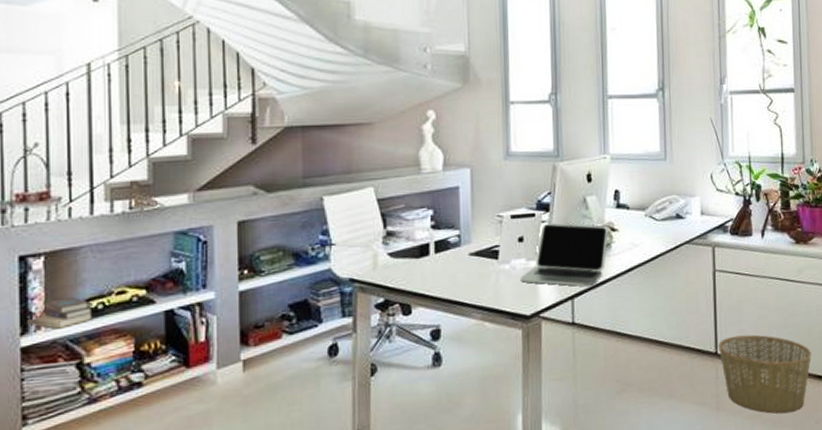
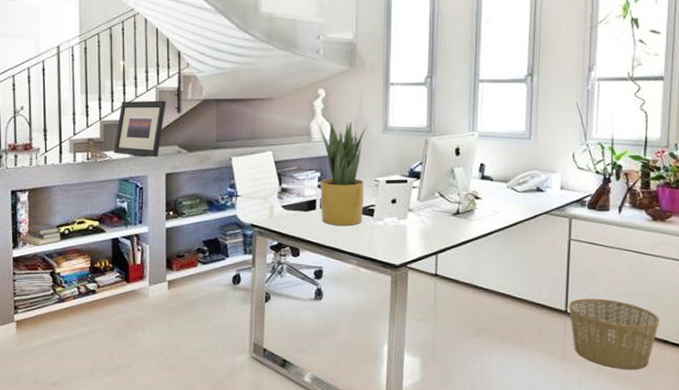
picture frame: none [165,129,237,202] -> present [113,100,166,158]
planter: none [429,146,486,274] -> present [318,120,367,226]
laptop: present [521,223,608,287] -> none [392,190,472,245]

